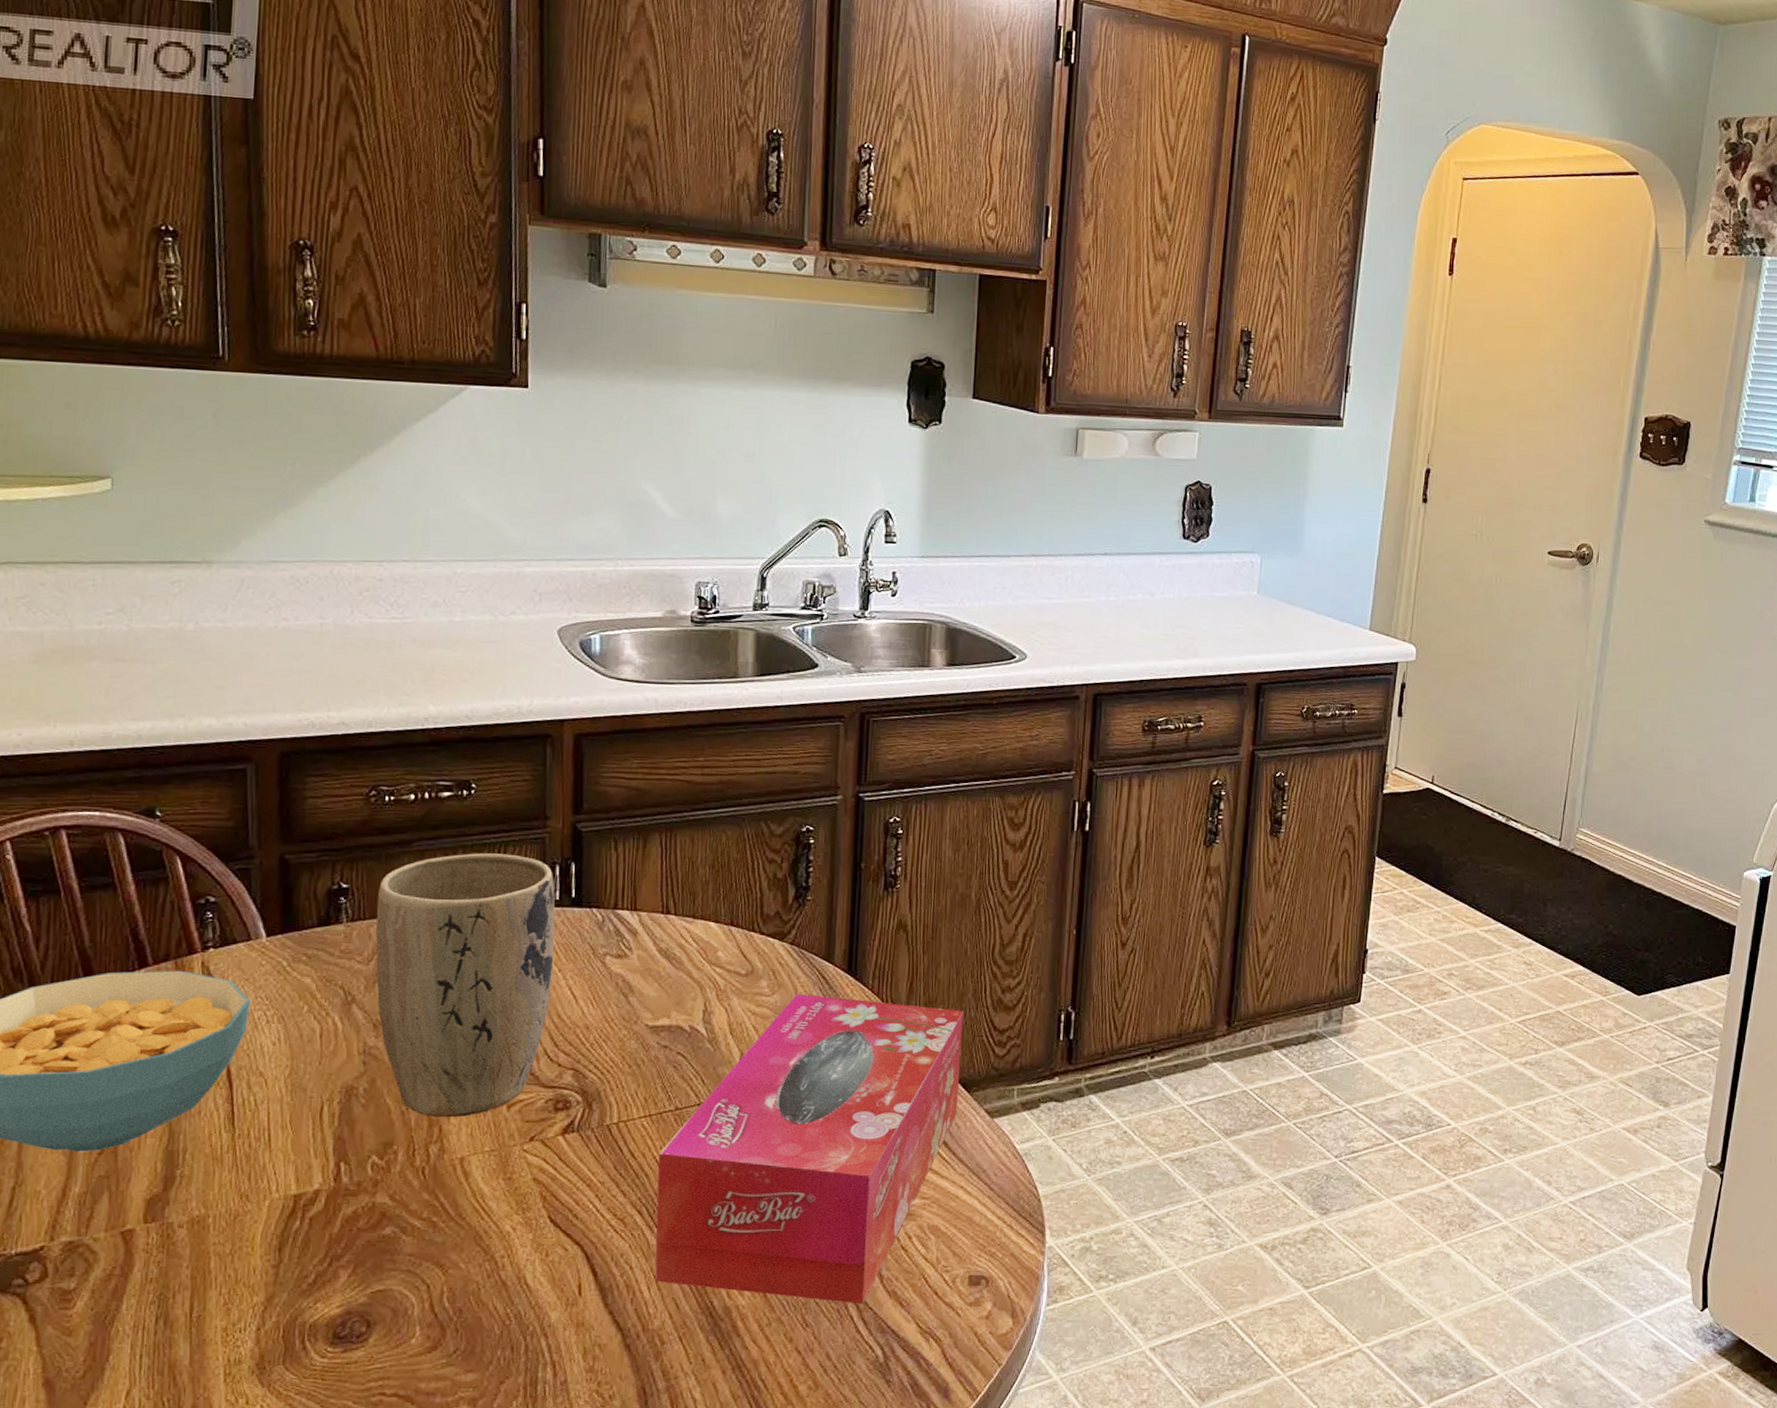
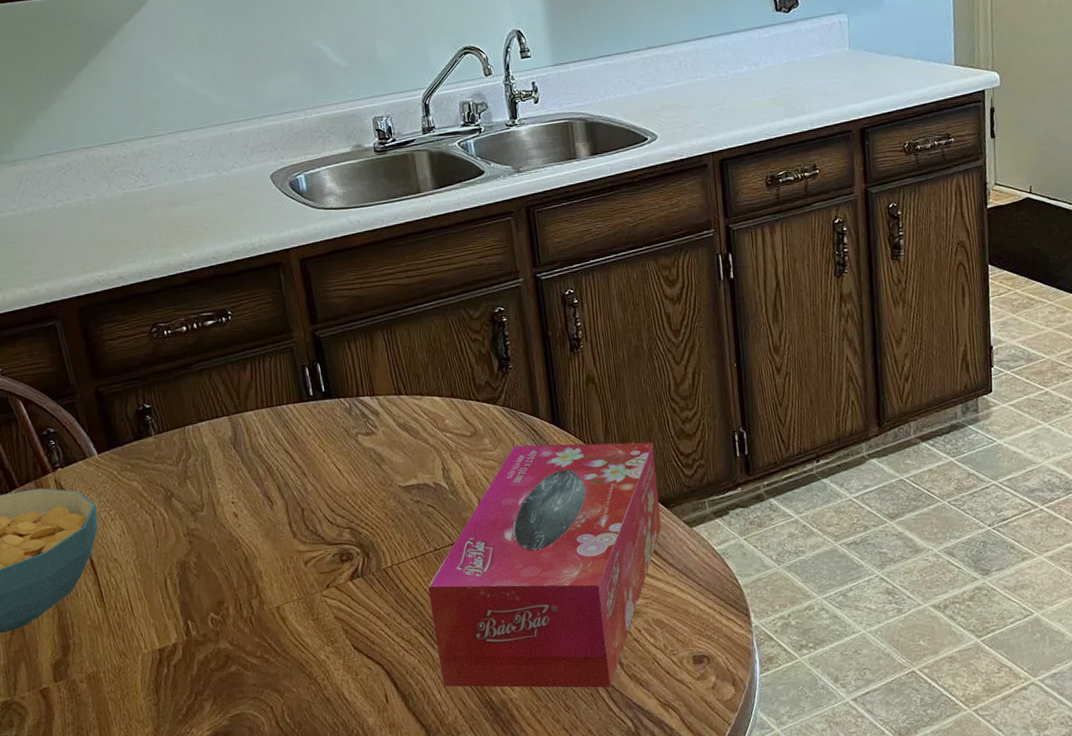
plant pot: present [375,853,556,1118] -> none [173,363,321,578]

